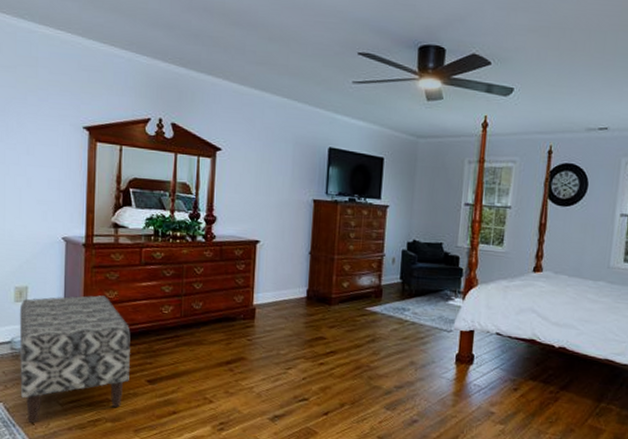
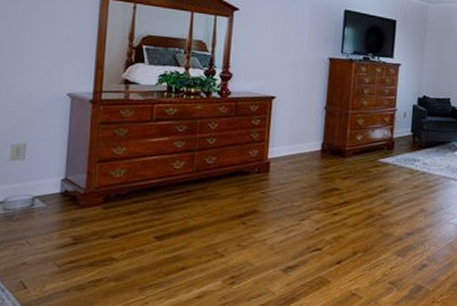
bench: present [19,295,131,423] -> none [12,152,139,287]

